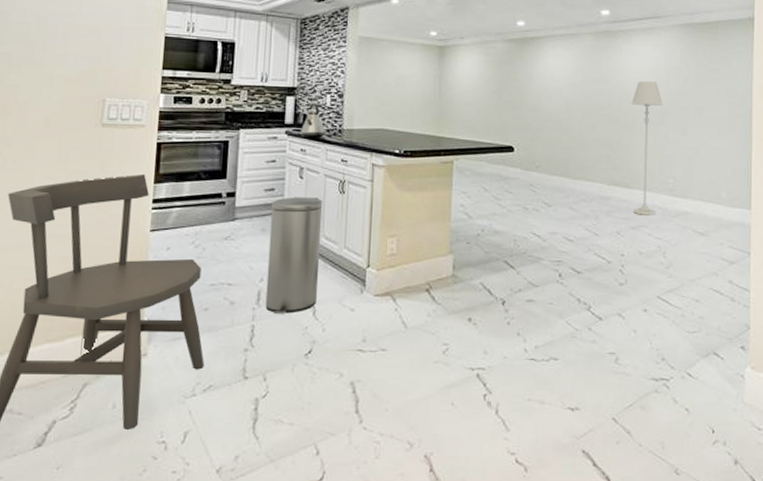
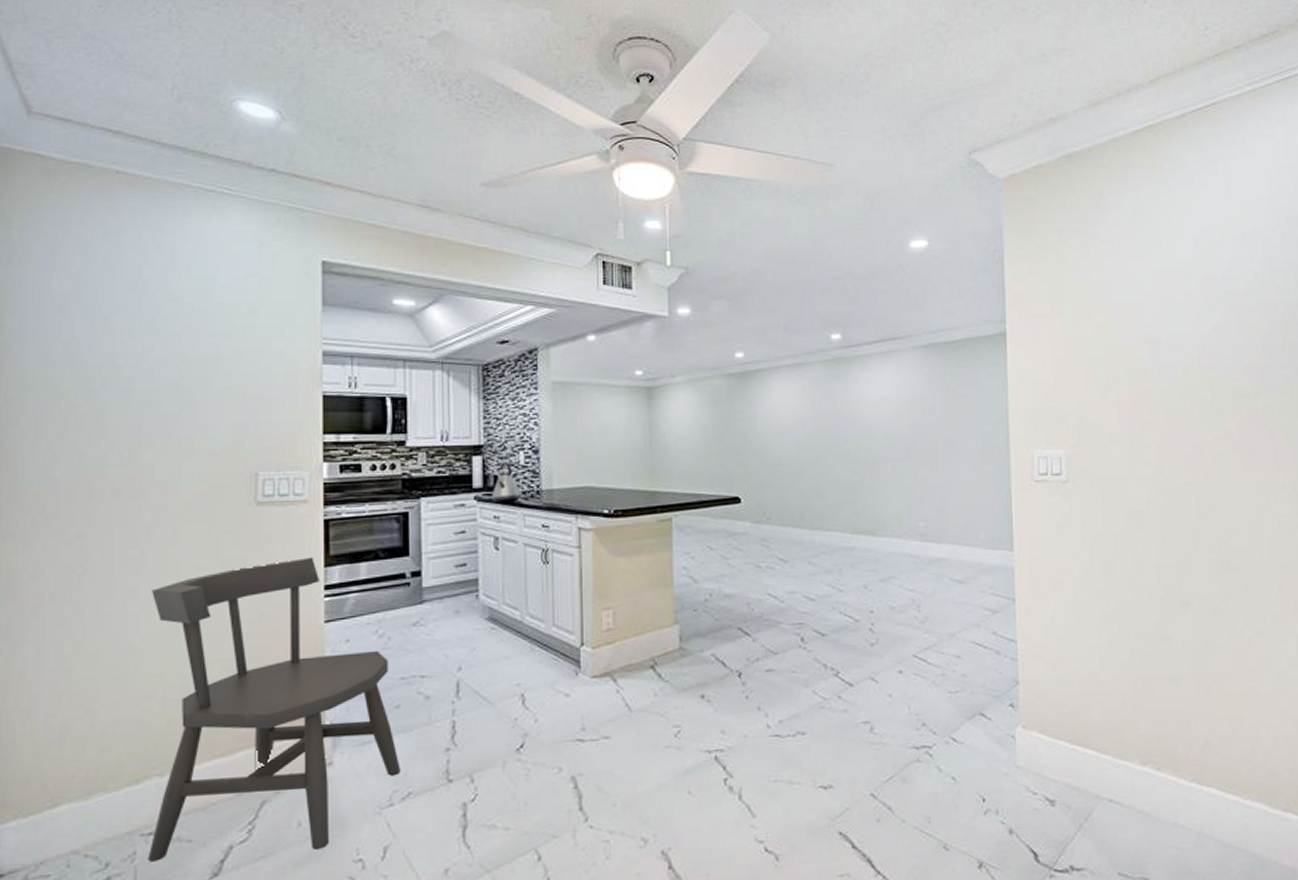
pedal bin: present [265,197,323,315] -> none [464,570,526,707]
floor lamp: present [631,81,663,215] -> none [871,412,907,565]

